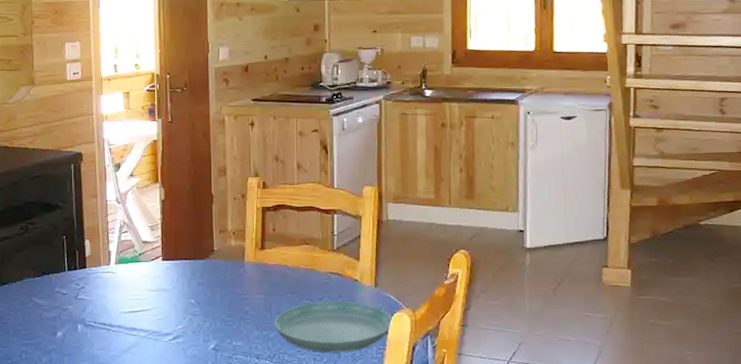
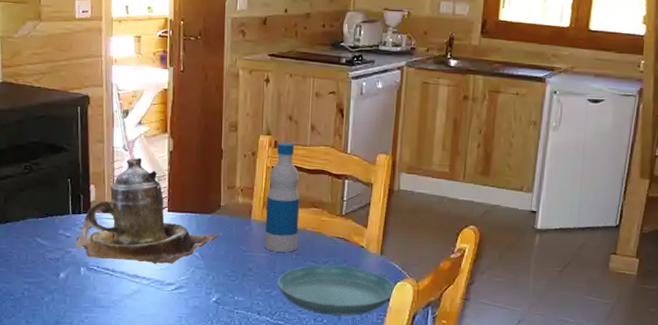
teapot: none [72,209,217,315] -> present [75,157,222,264]
bottle: none [258,182,292,292] -> present [264,142,300,252]

